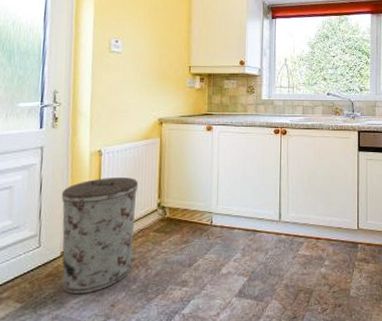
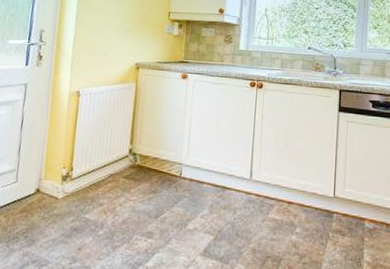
trash can: present [61,178,138,295] -> none [34,119,112,234]

